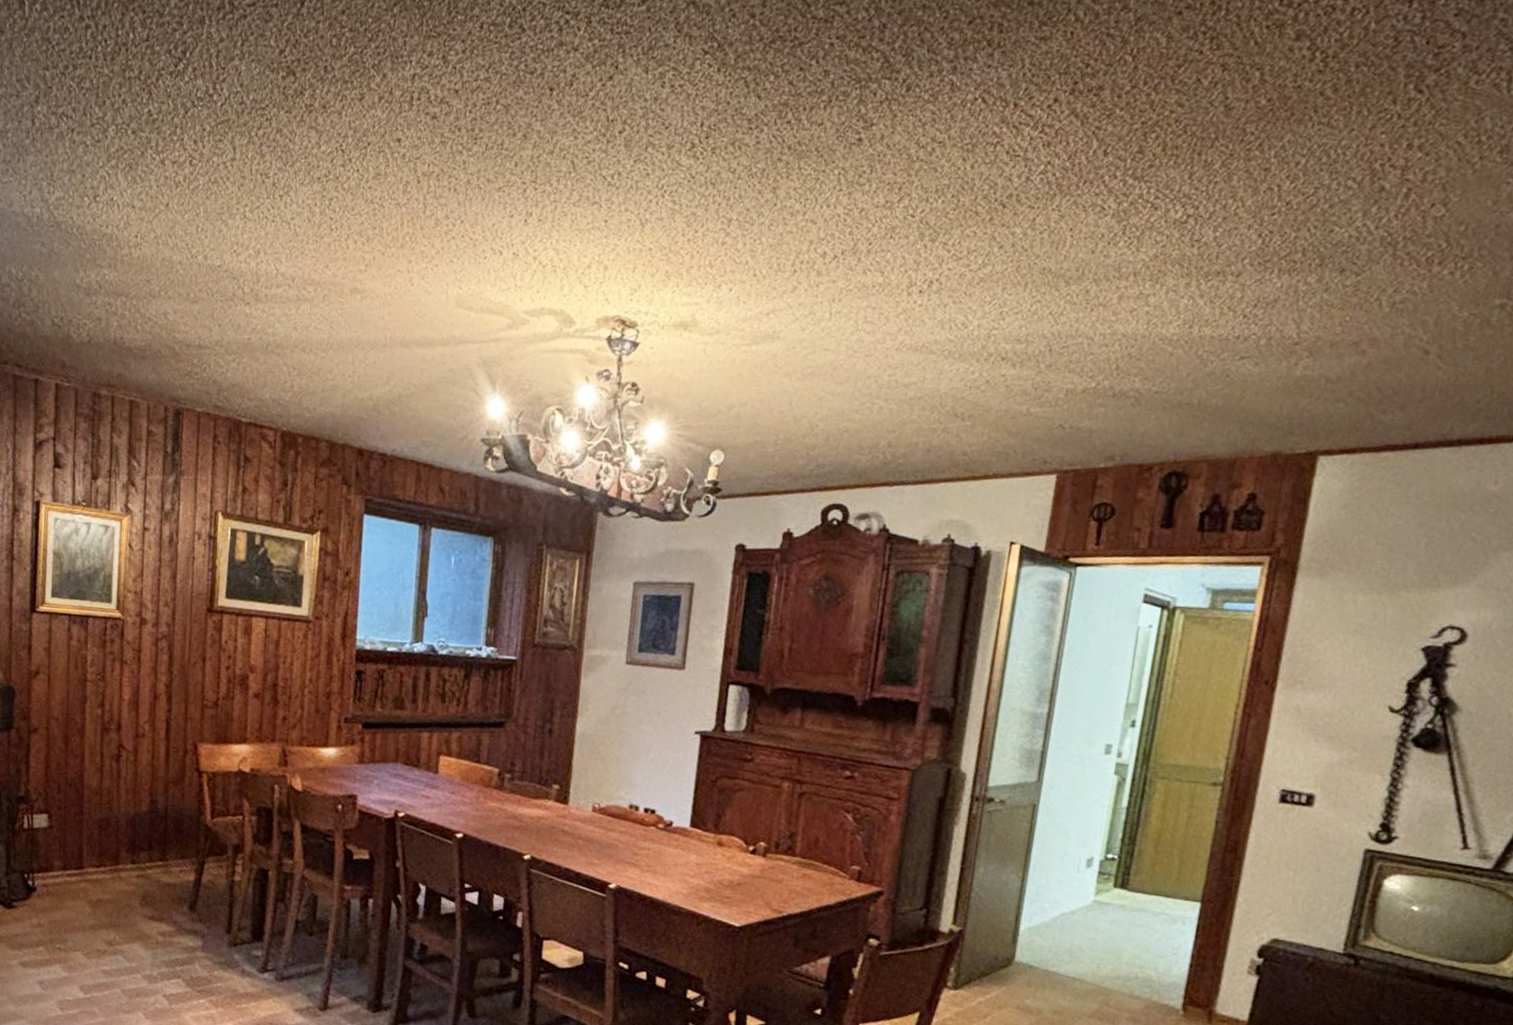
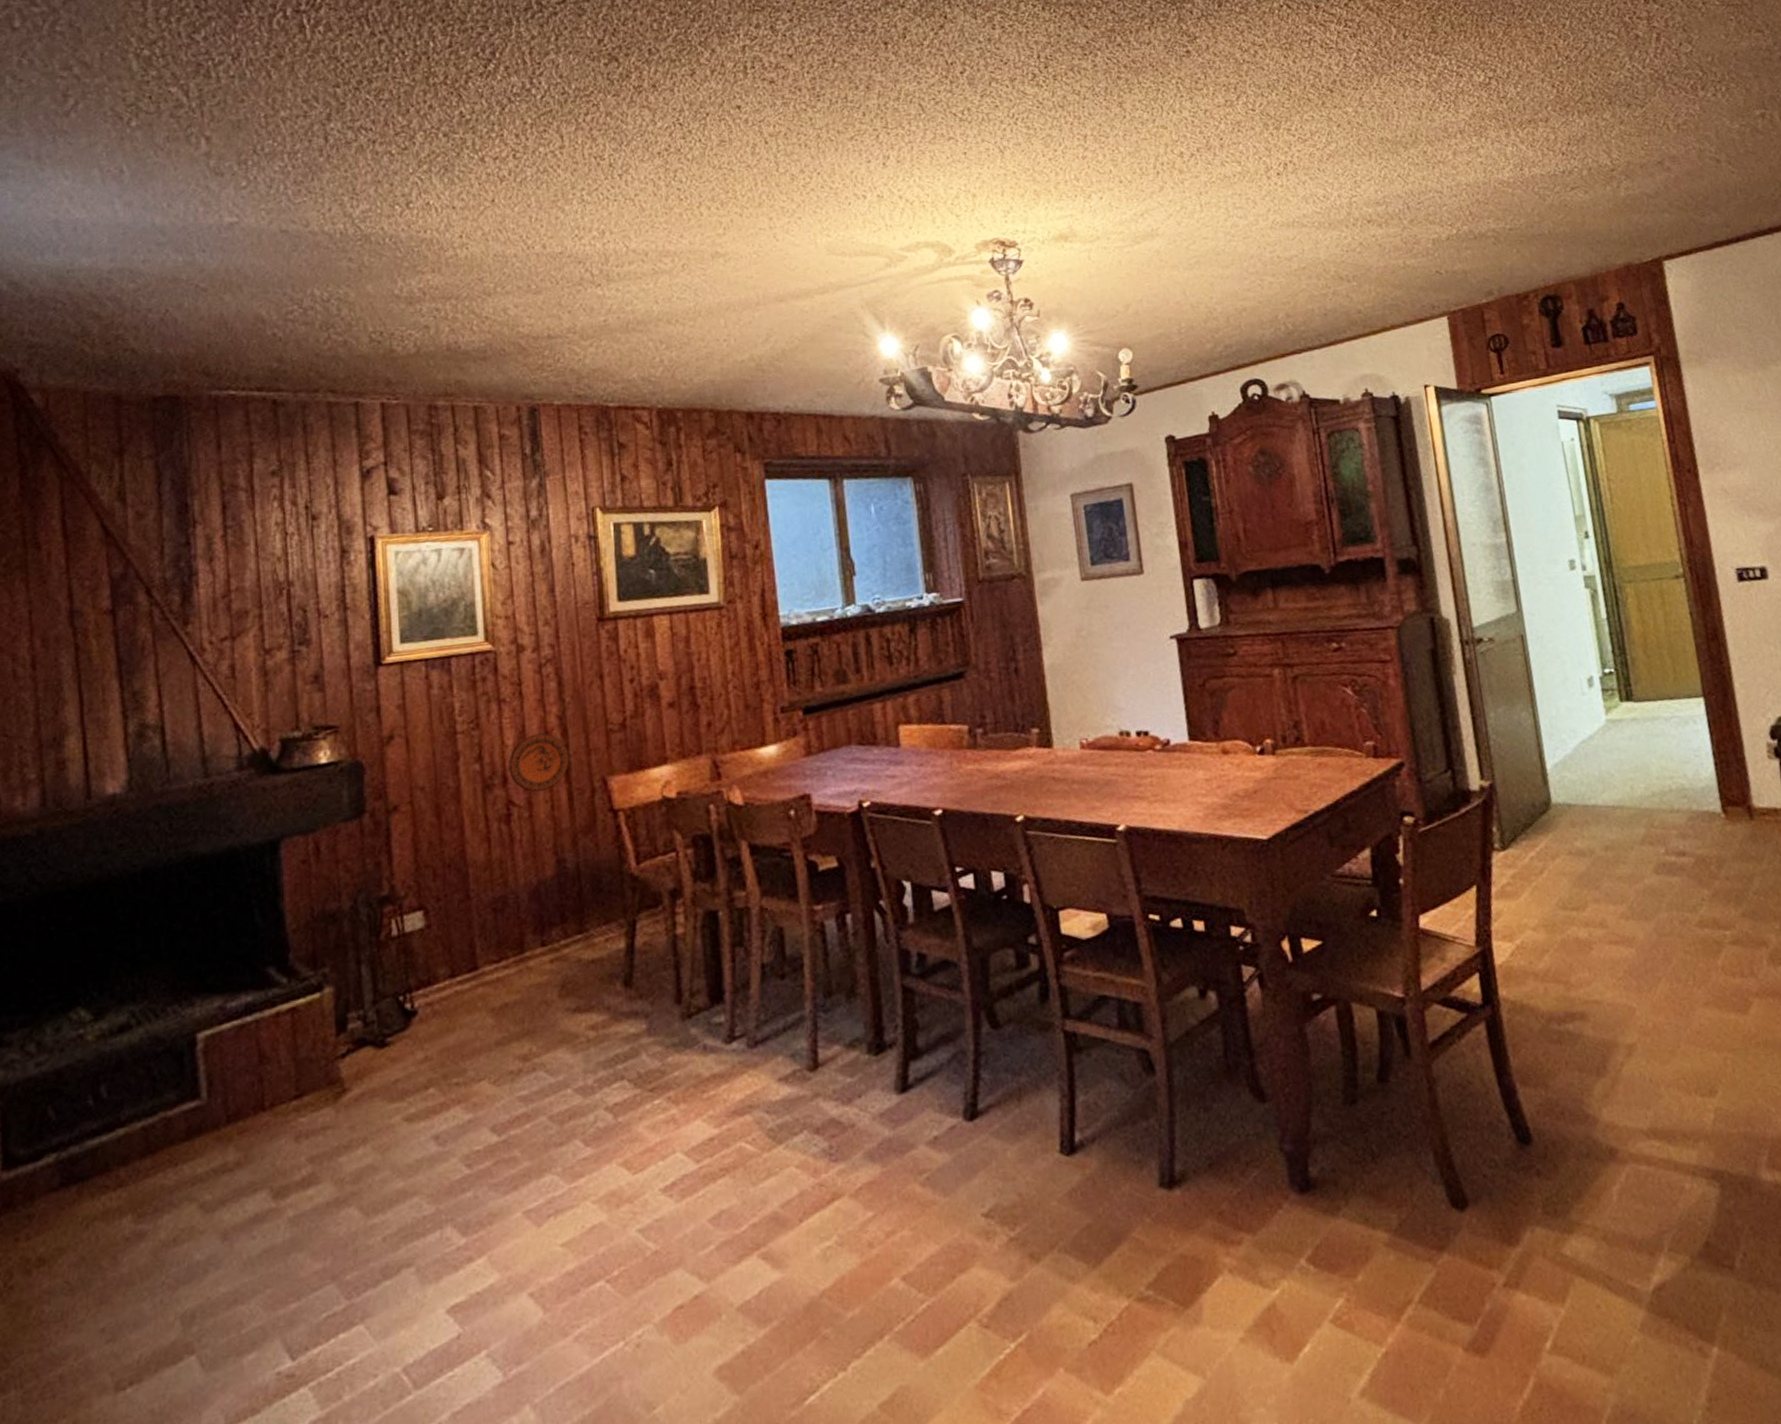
decorative plate: none [123,695,171,743] -> present [508,733,570,793]

